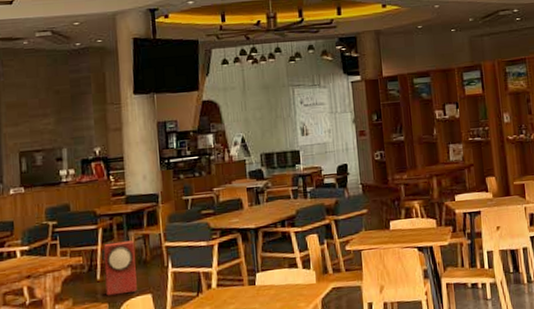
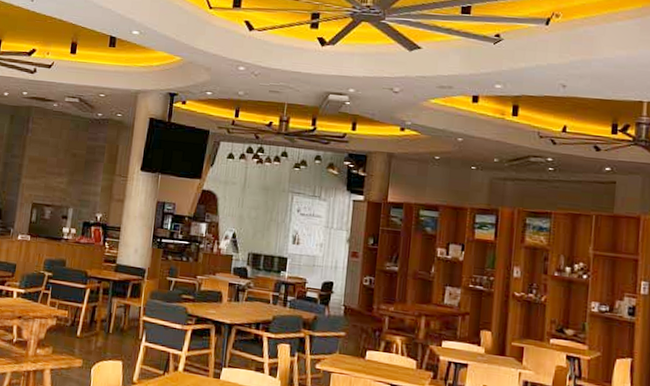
trash bin: present [102,240,137,296] -> none [82,304,116,356]

